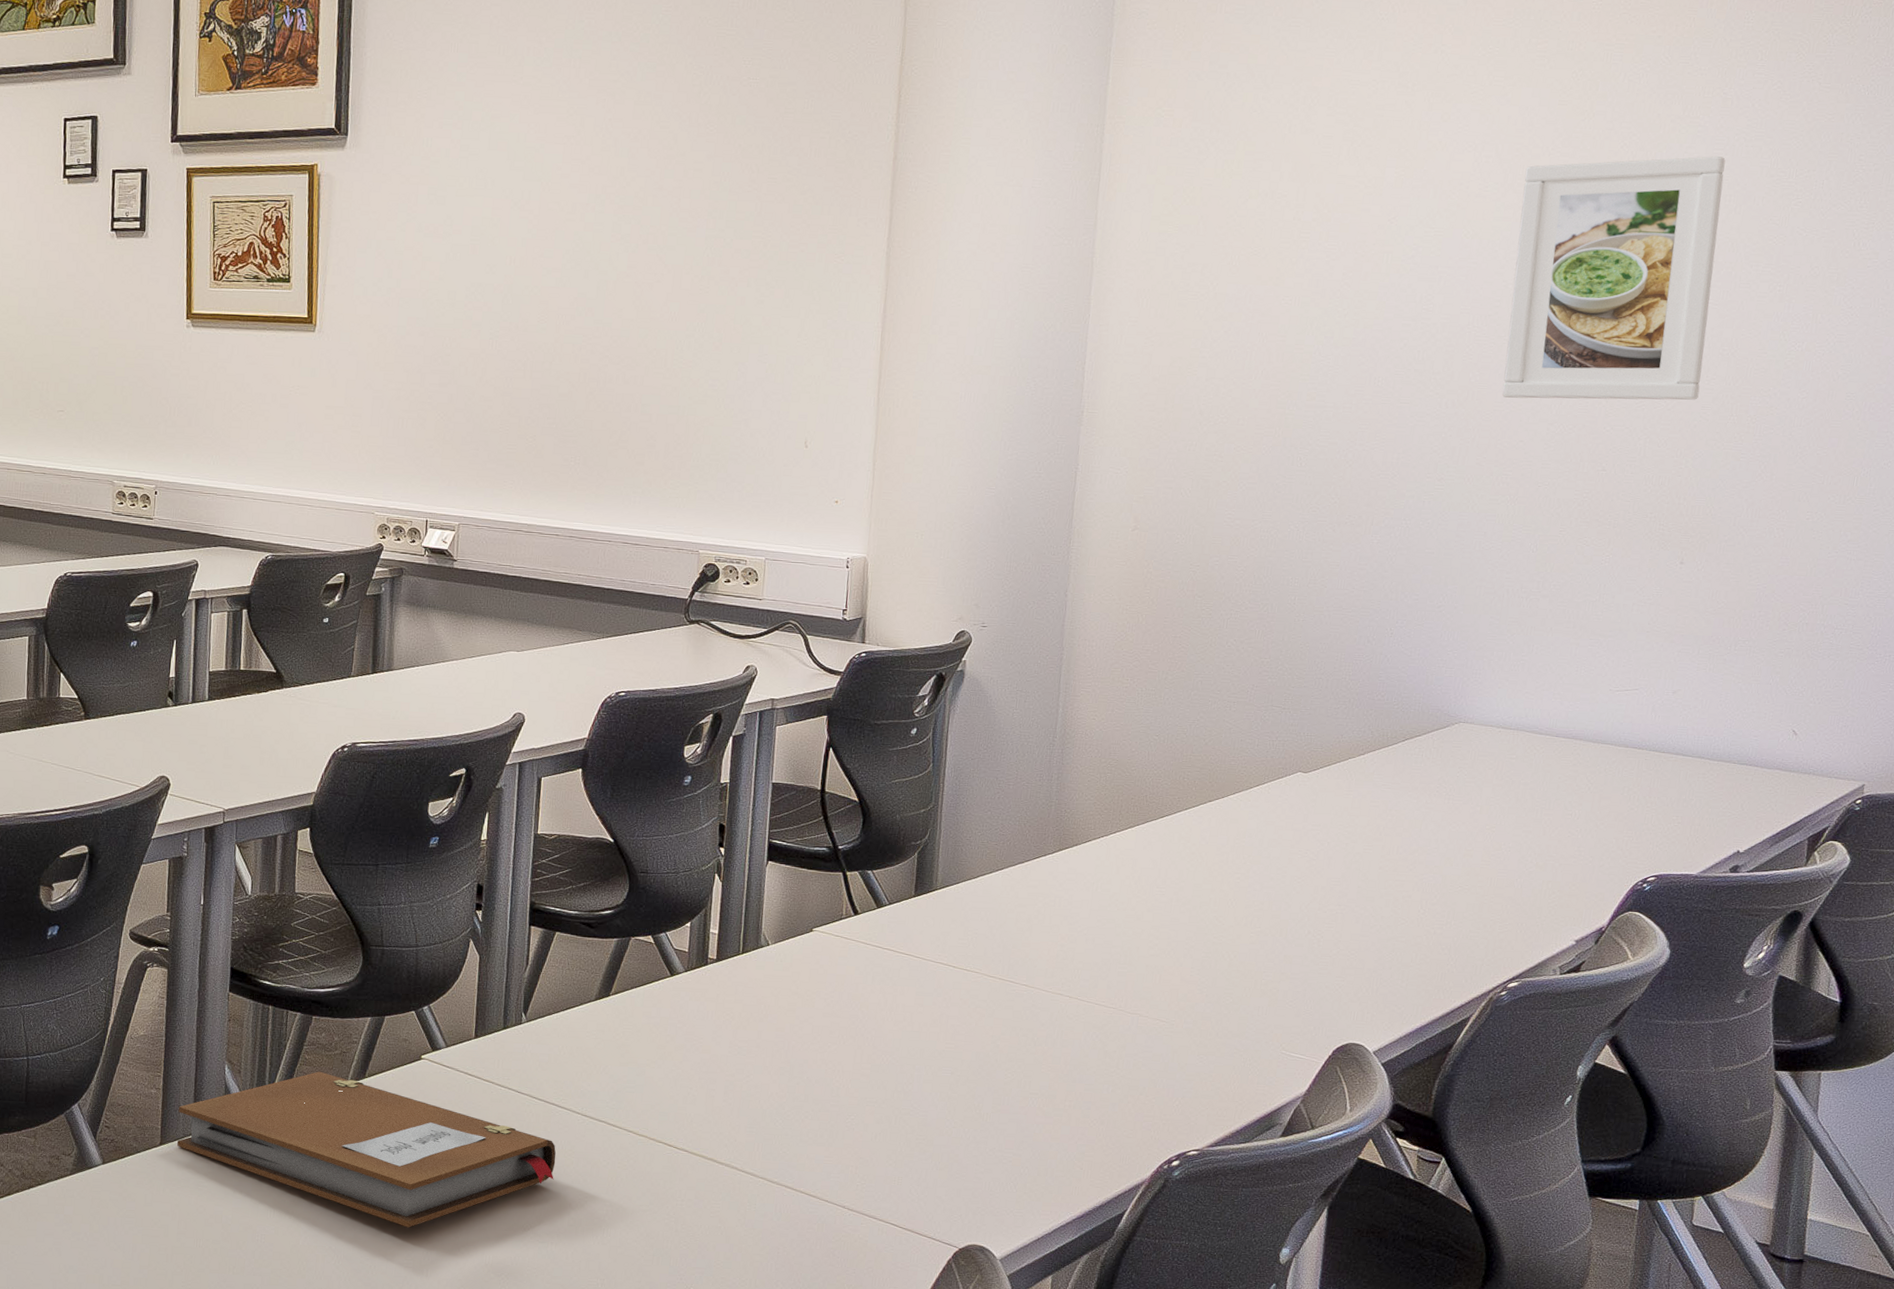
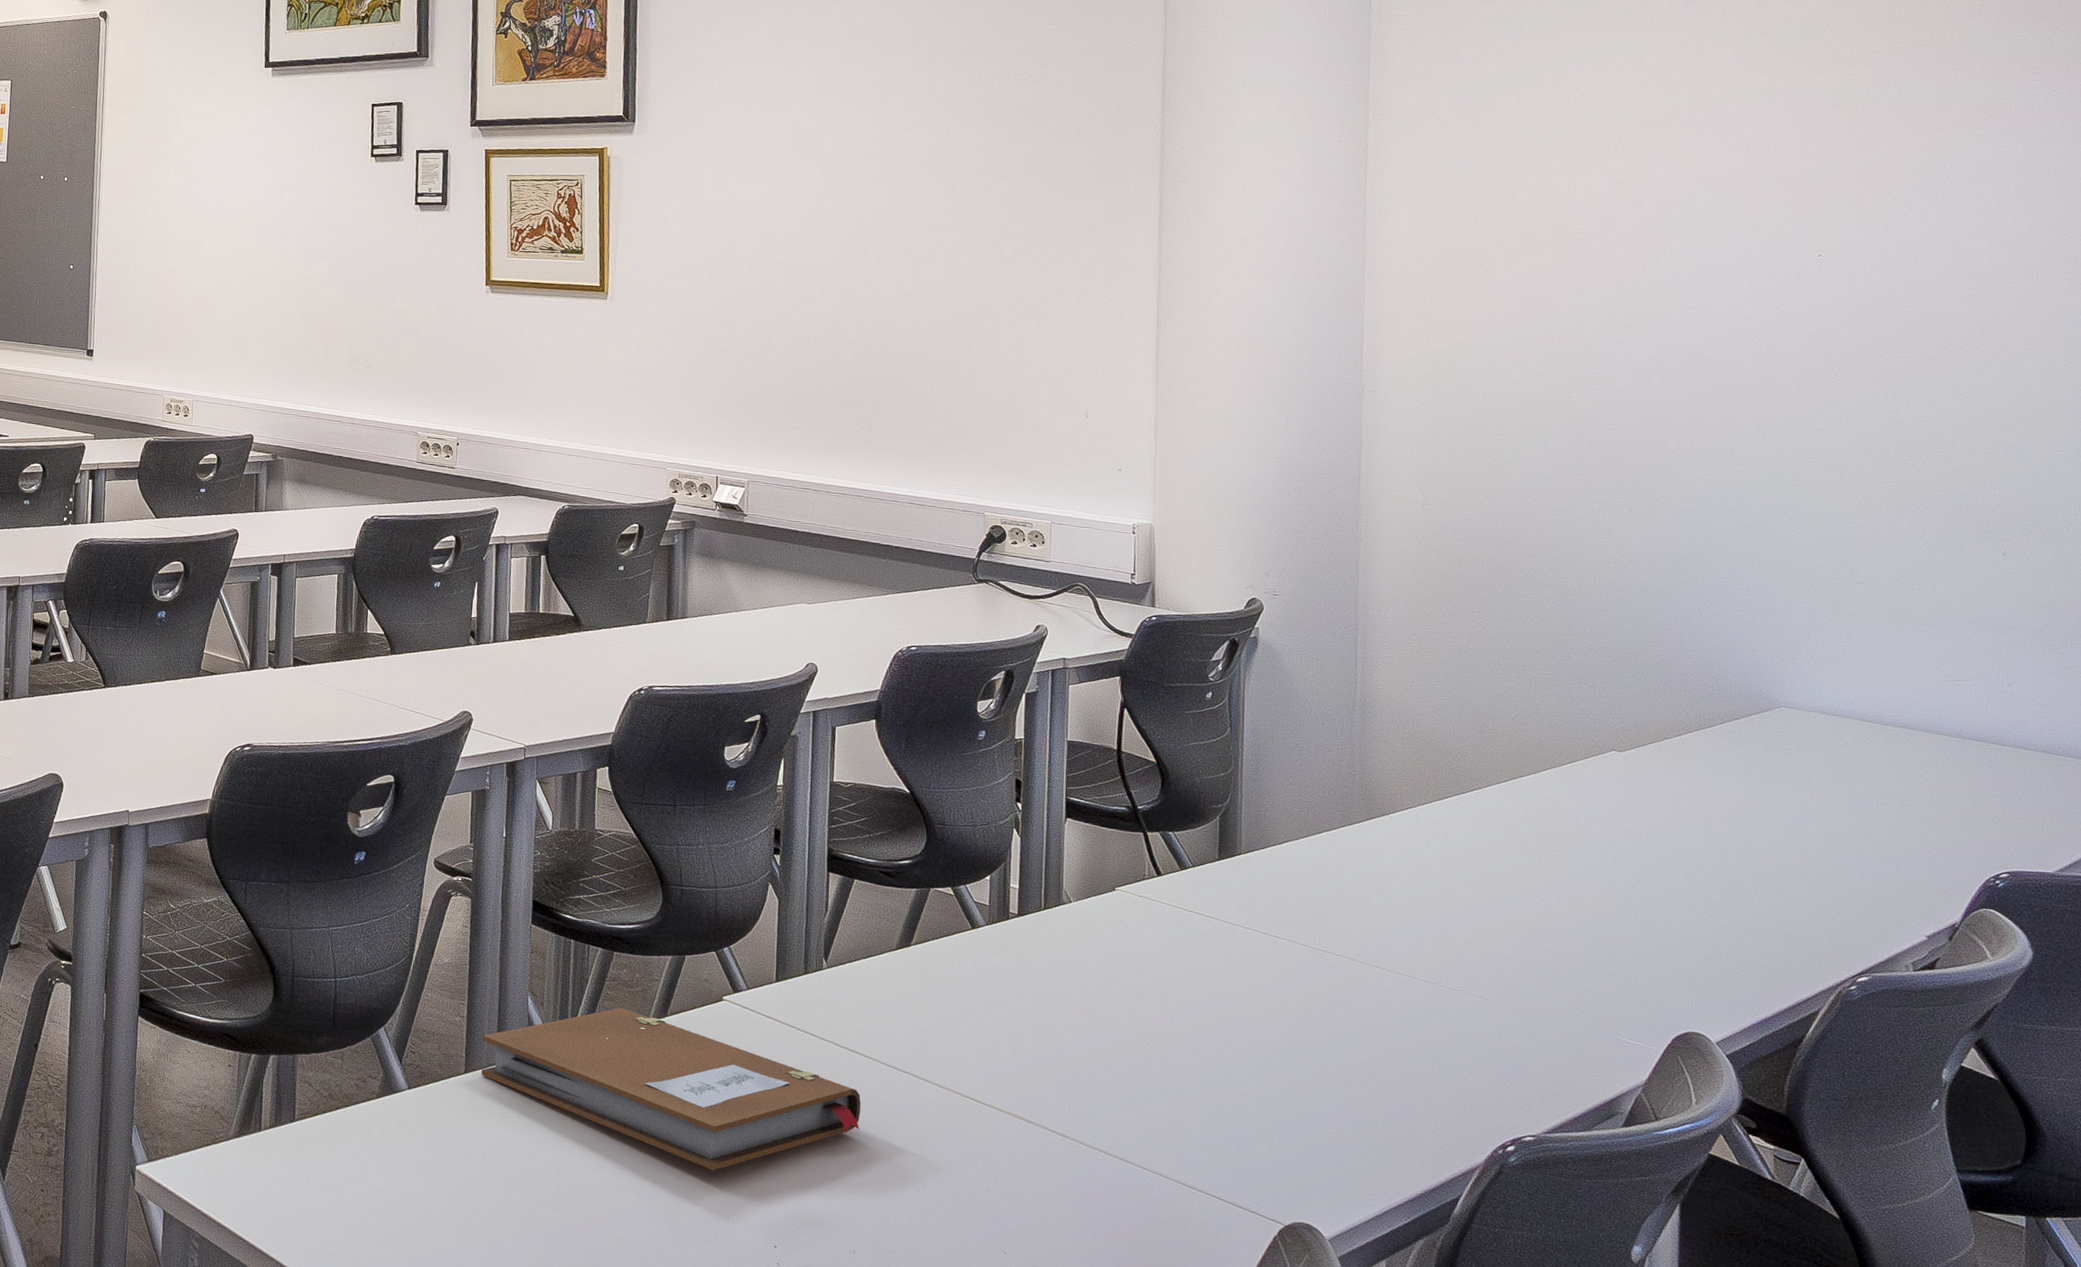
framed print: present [1502,156,1726,400] -> none [1796,158,2010,393]

